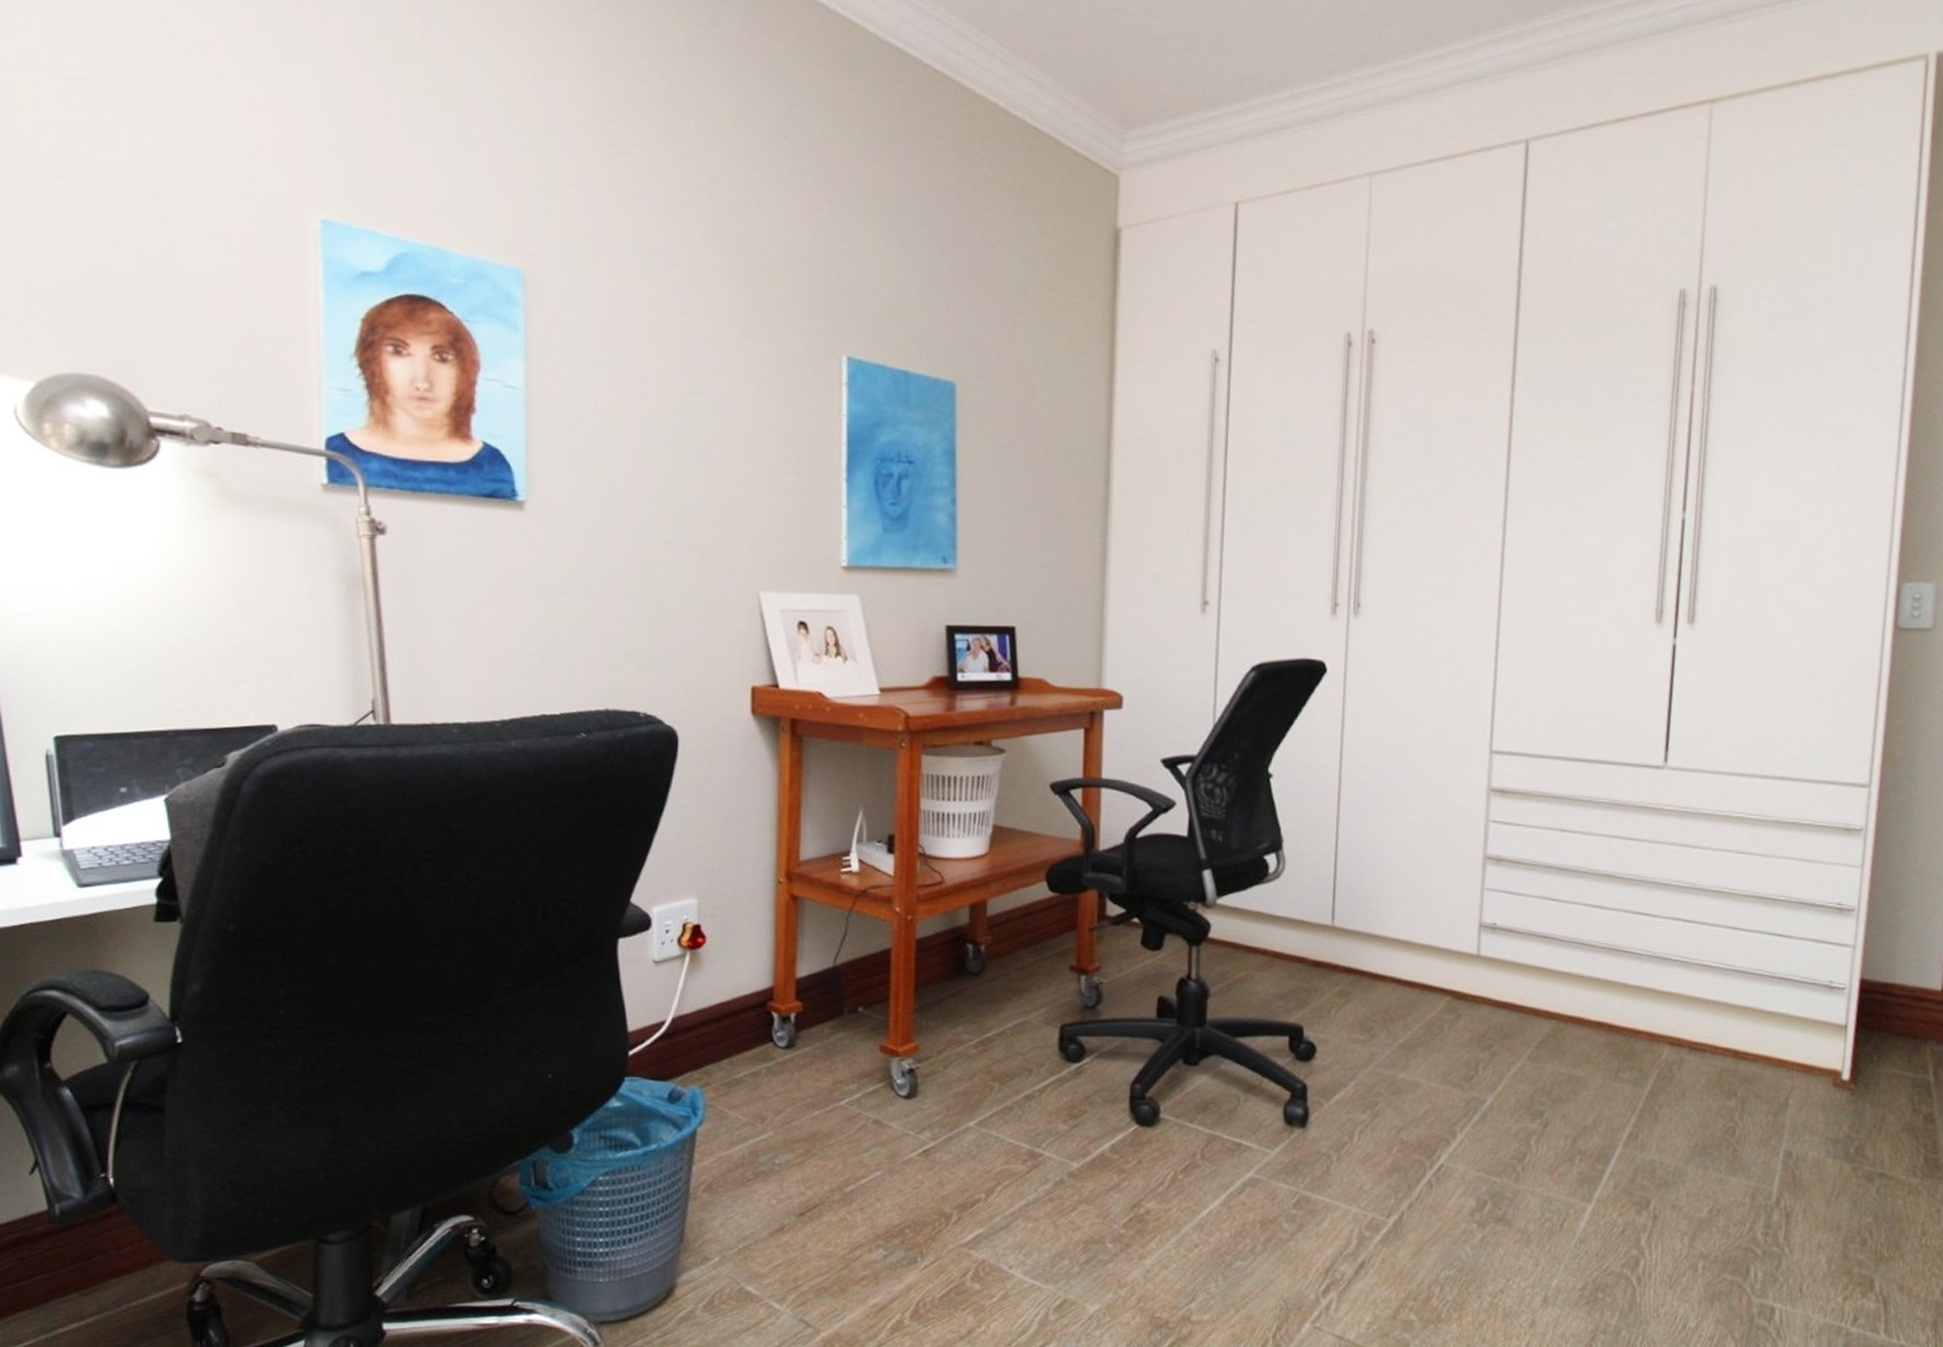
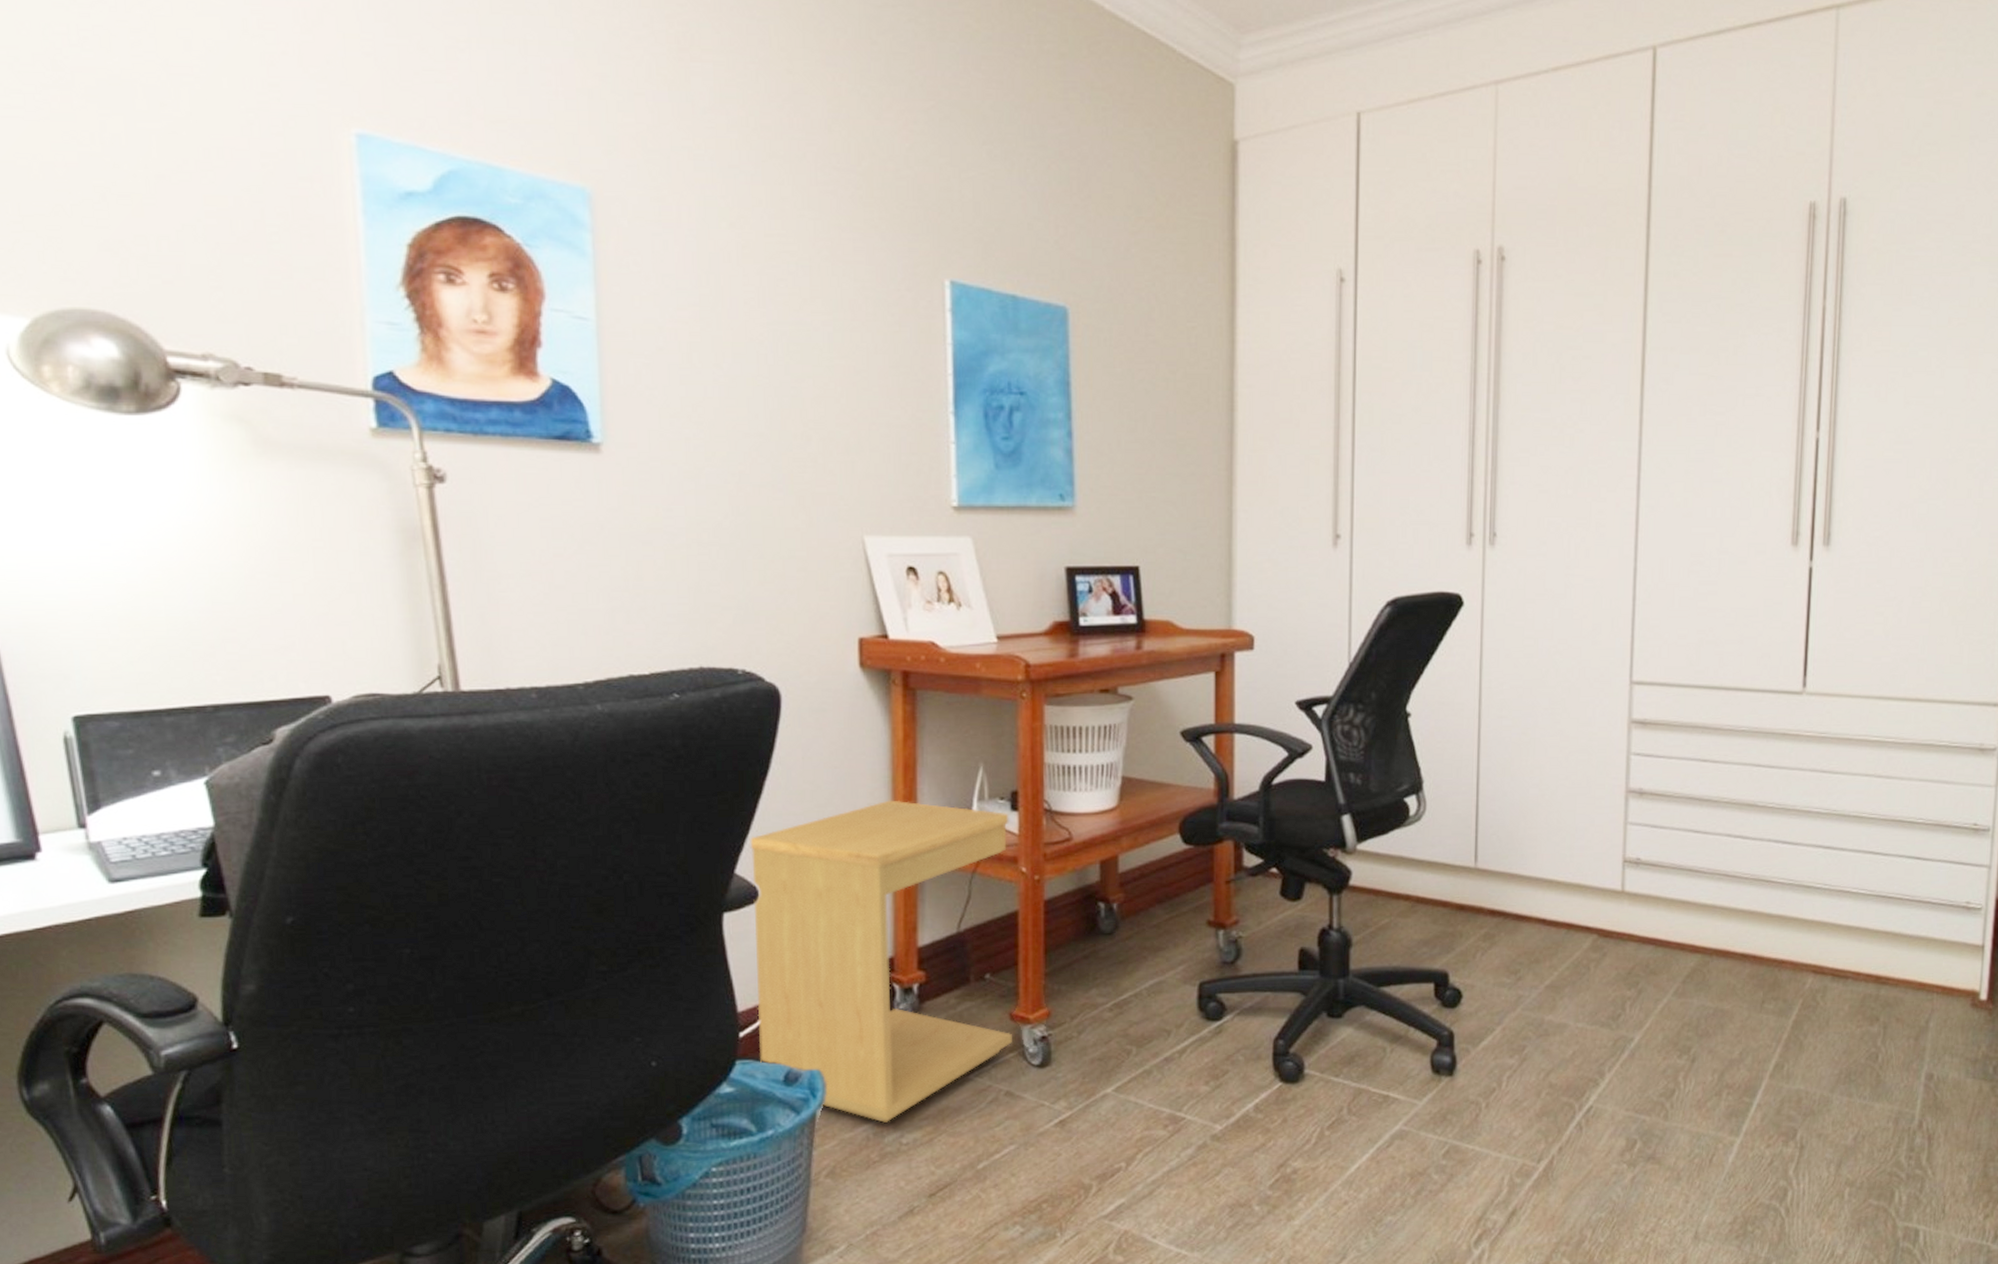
side table: none [645,839,886,1143] -> present [750,800,1012,1123]

